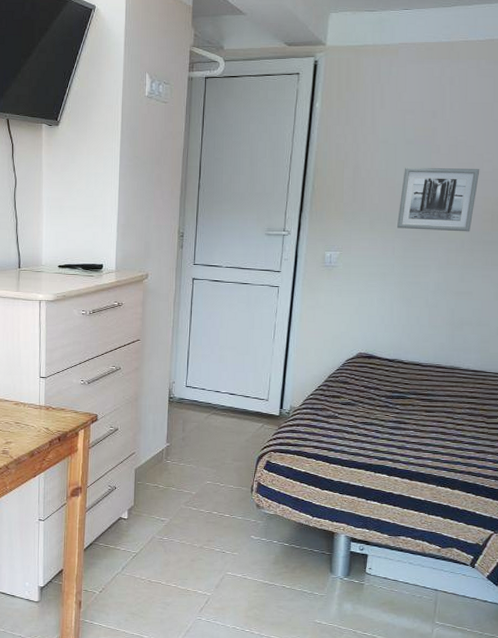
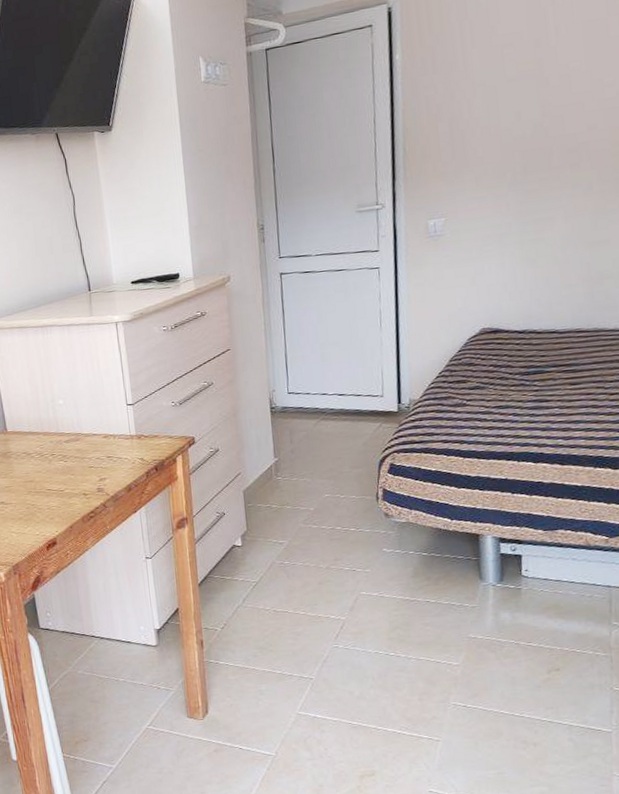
wall art: present [396,168,480,232] -> none [508,96,601,181]

